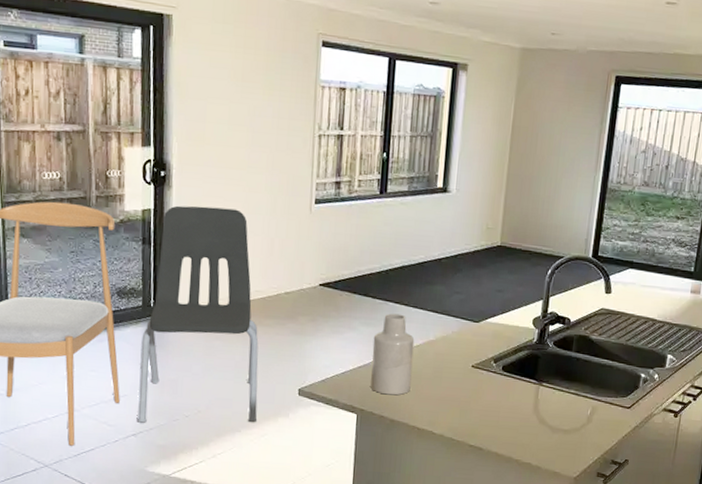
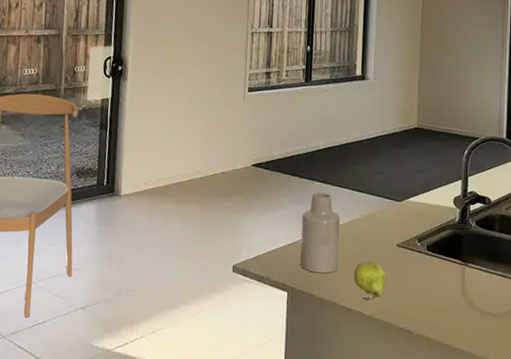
dining chair: present [137,205,259,423] -> none [86,95,197,299]
fruit: none [426,381,460,420] -> present [354,260,387,301]

